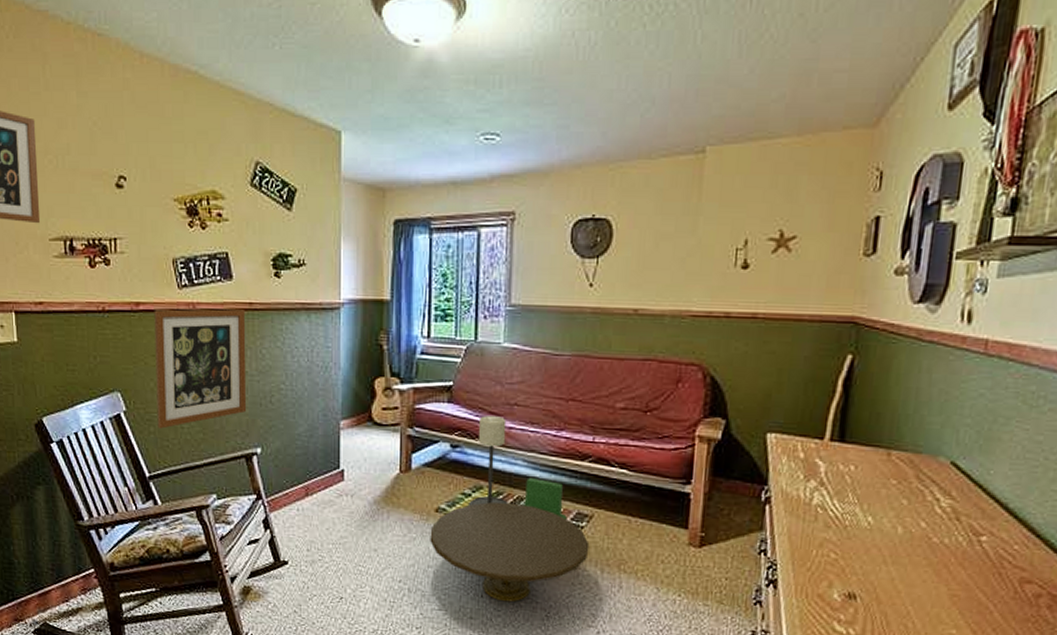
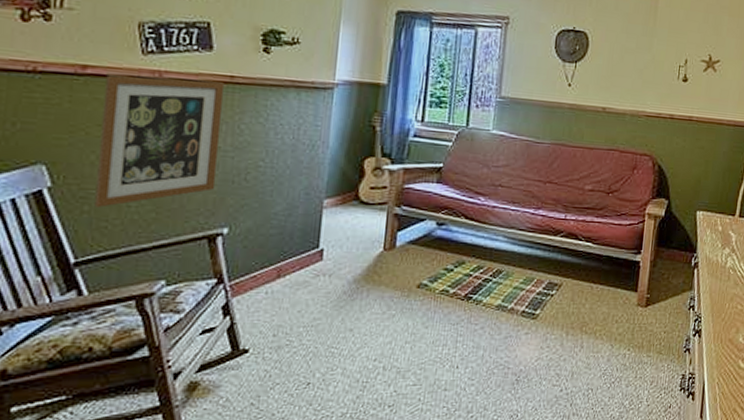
coffee table: present [430,416,590,602] -> none [409,195,558,371]

